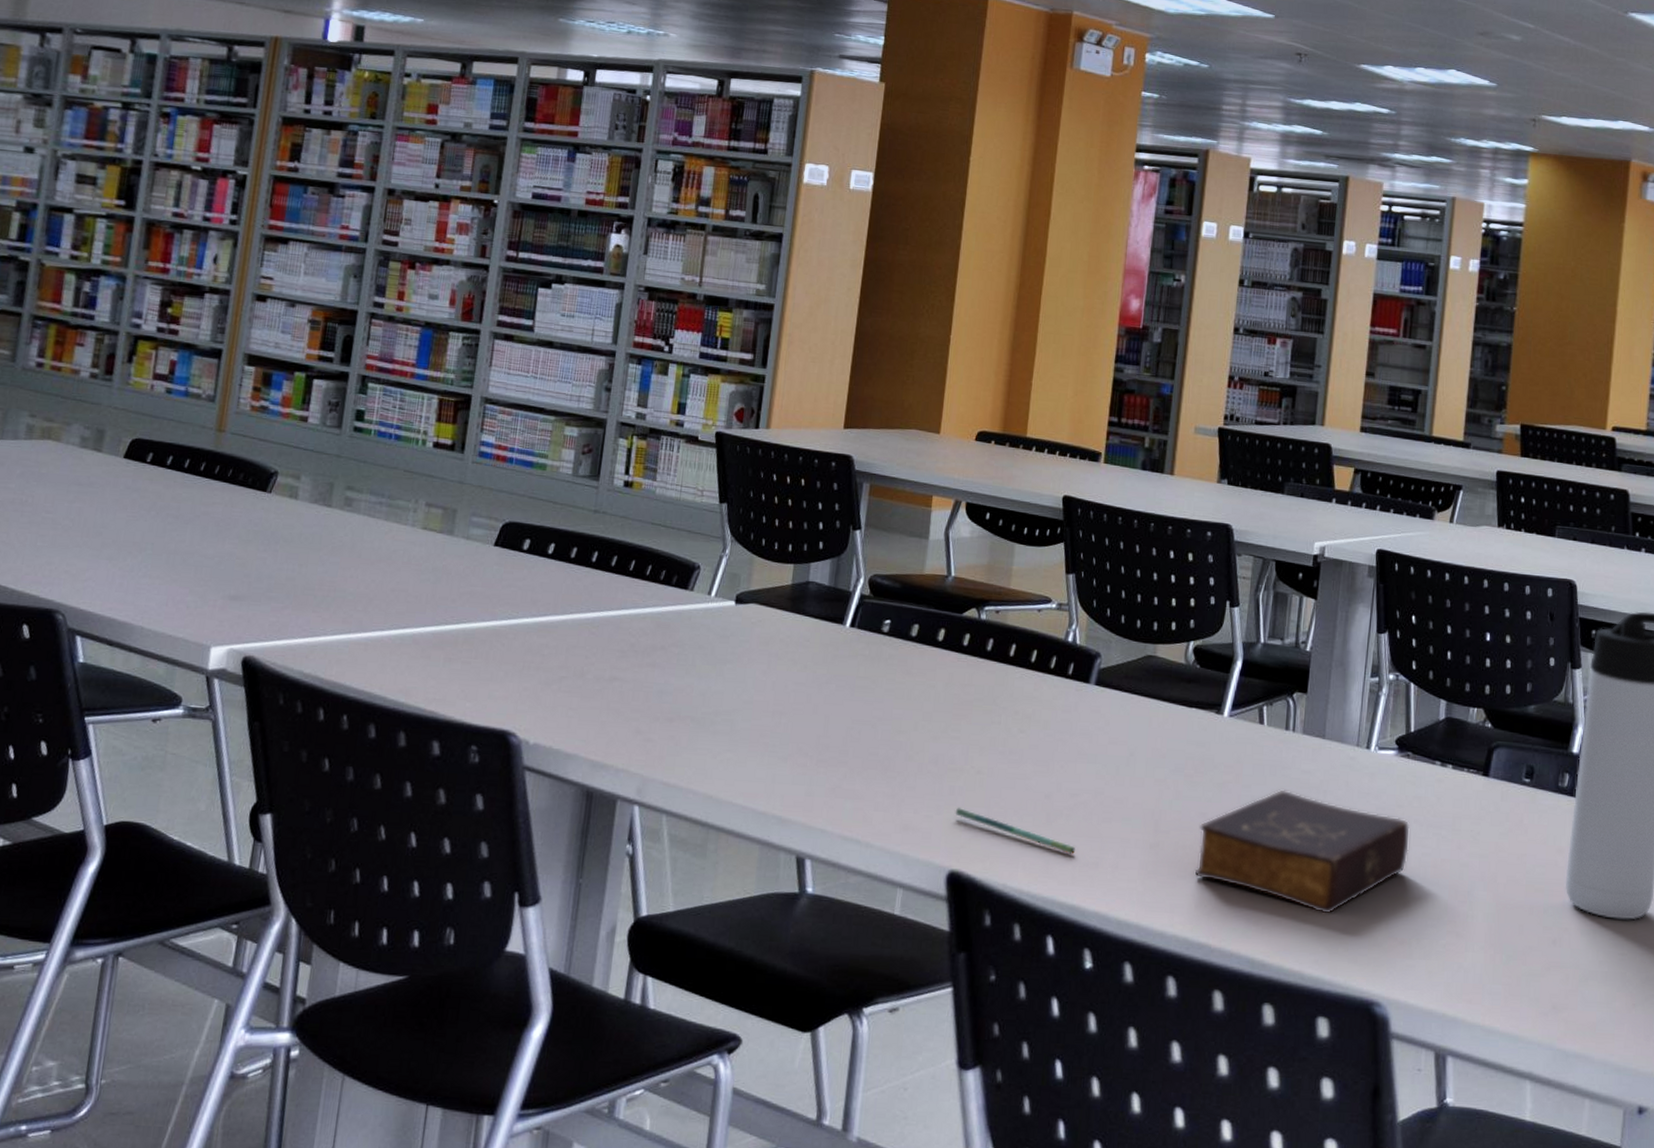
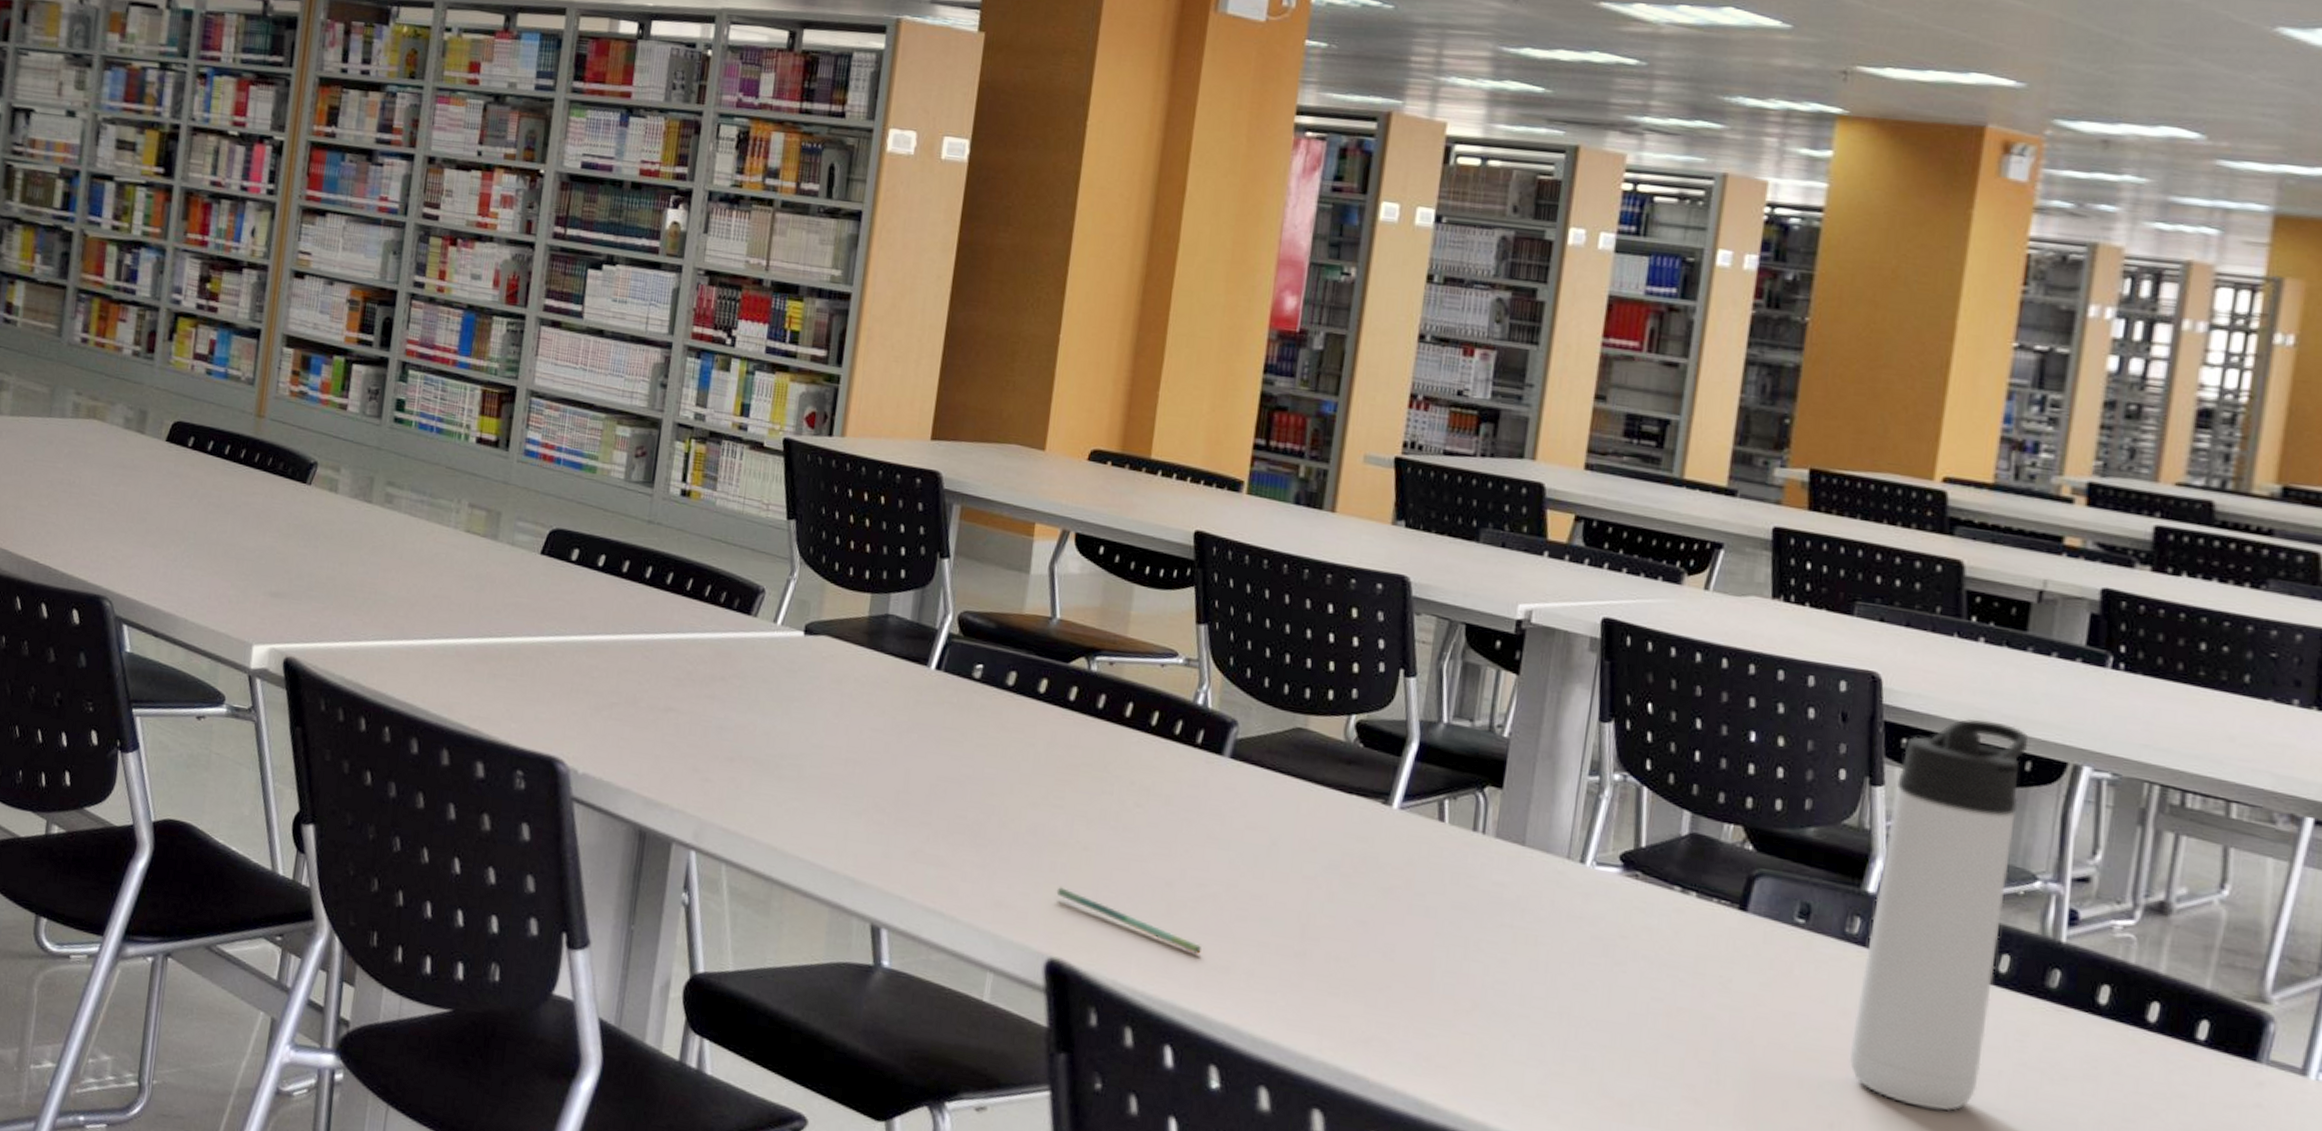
book: present [1194,789,1410,914] -> none [1350,902,1636,1059]

